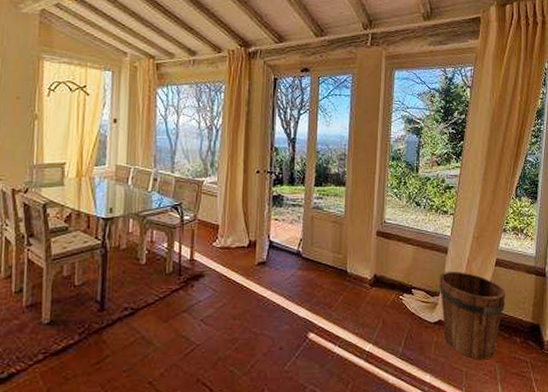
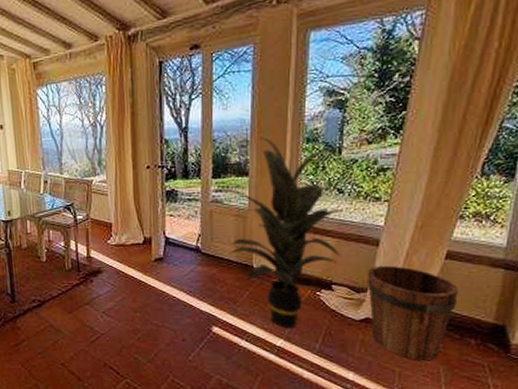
indoor plant: none [316,152,428,333] -> present [214,137,354,328]

